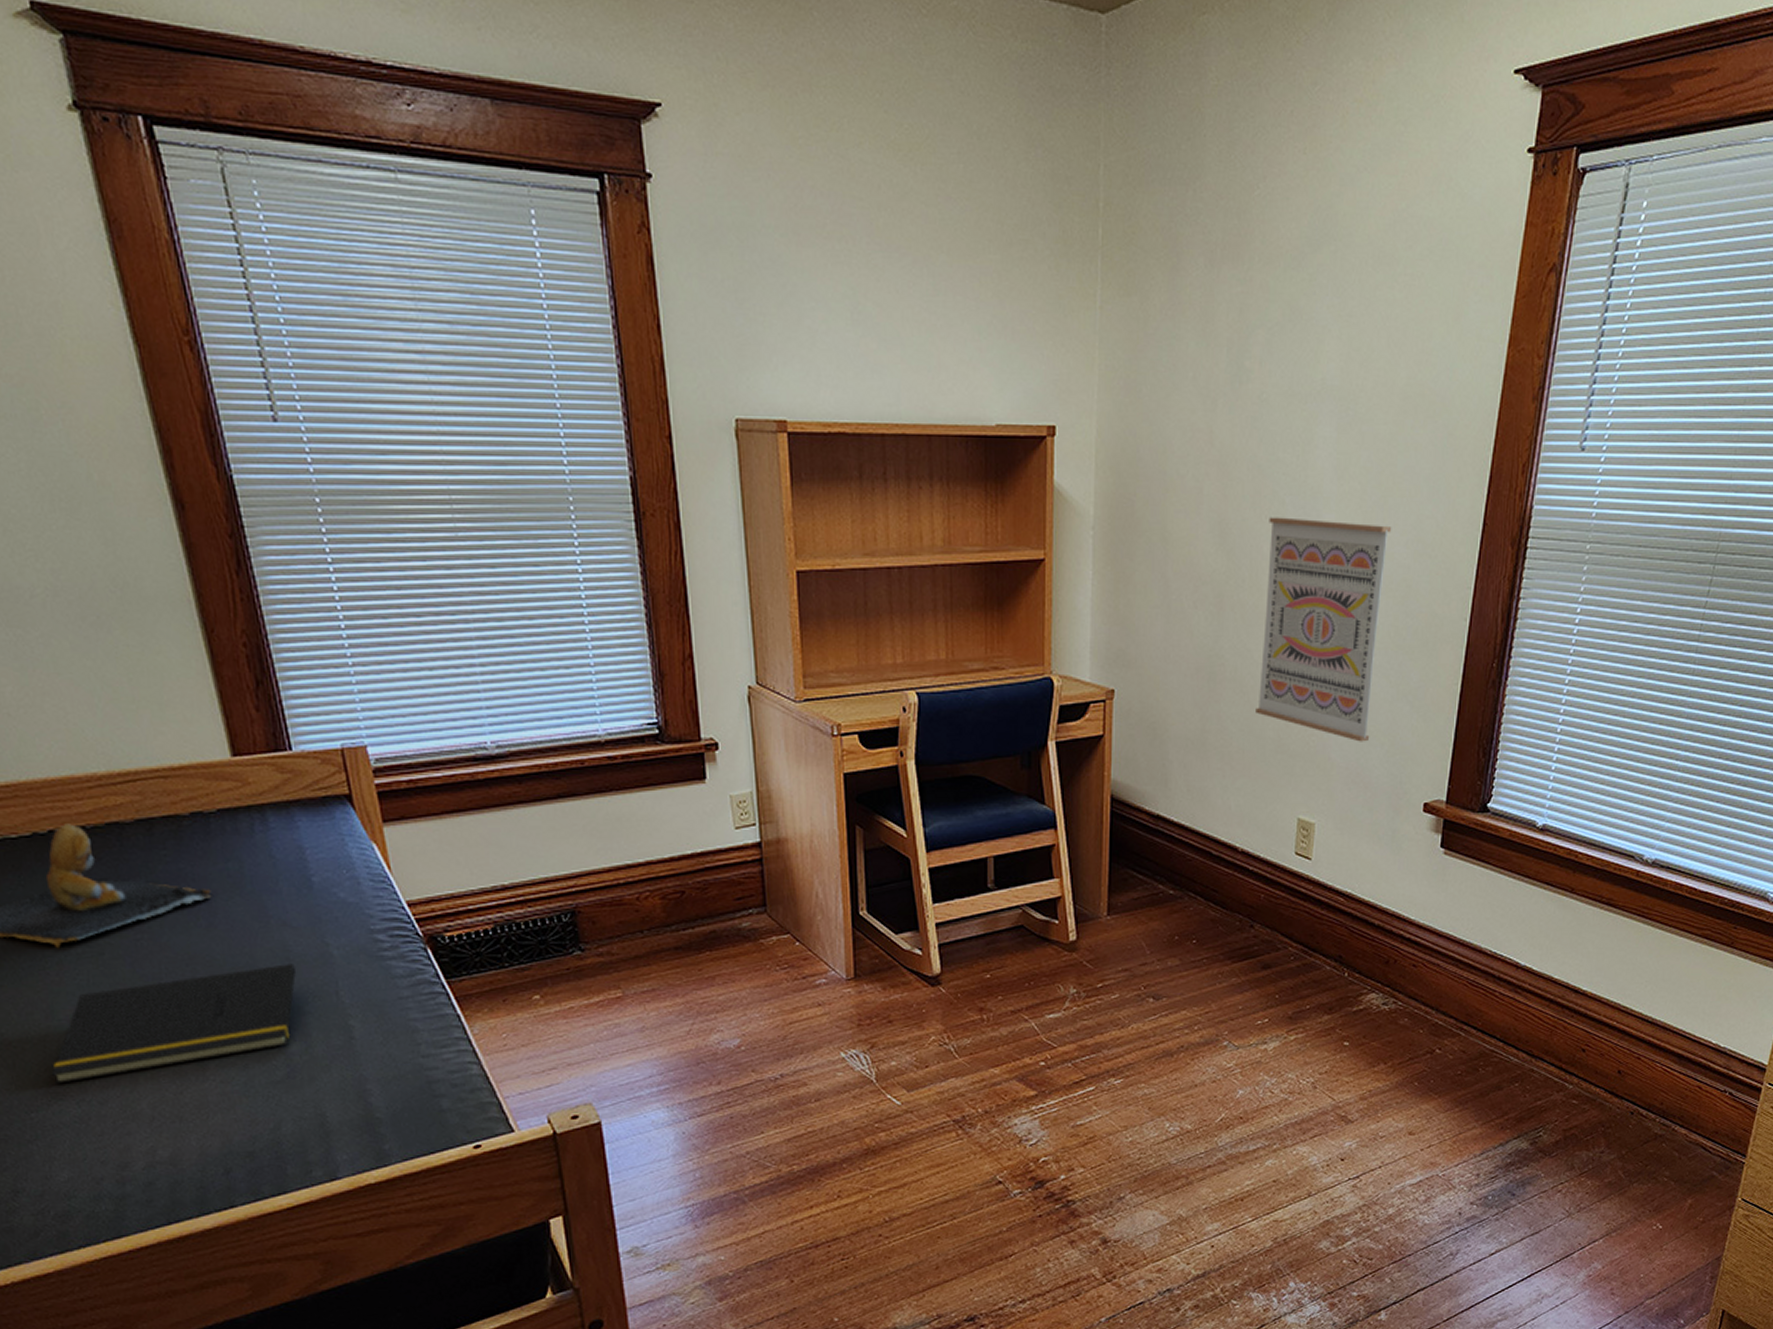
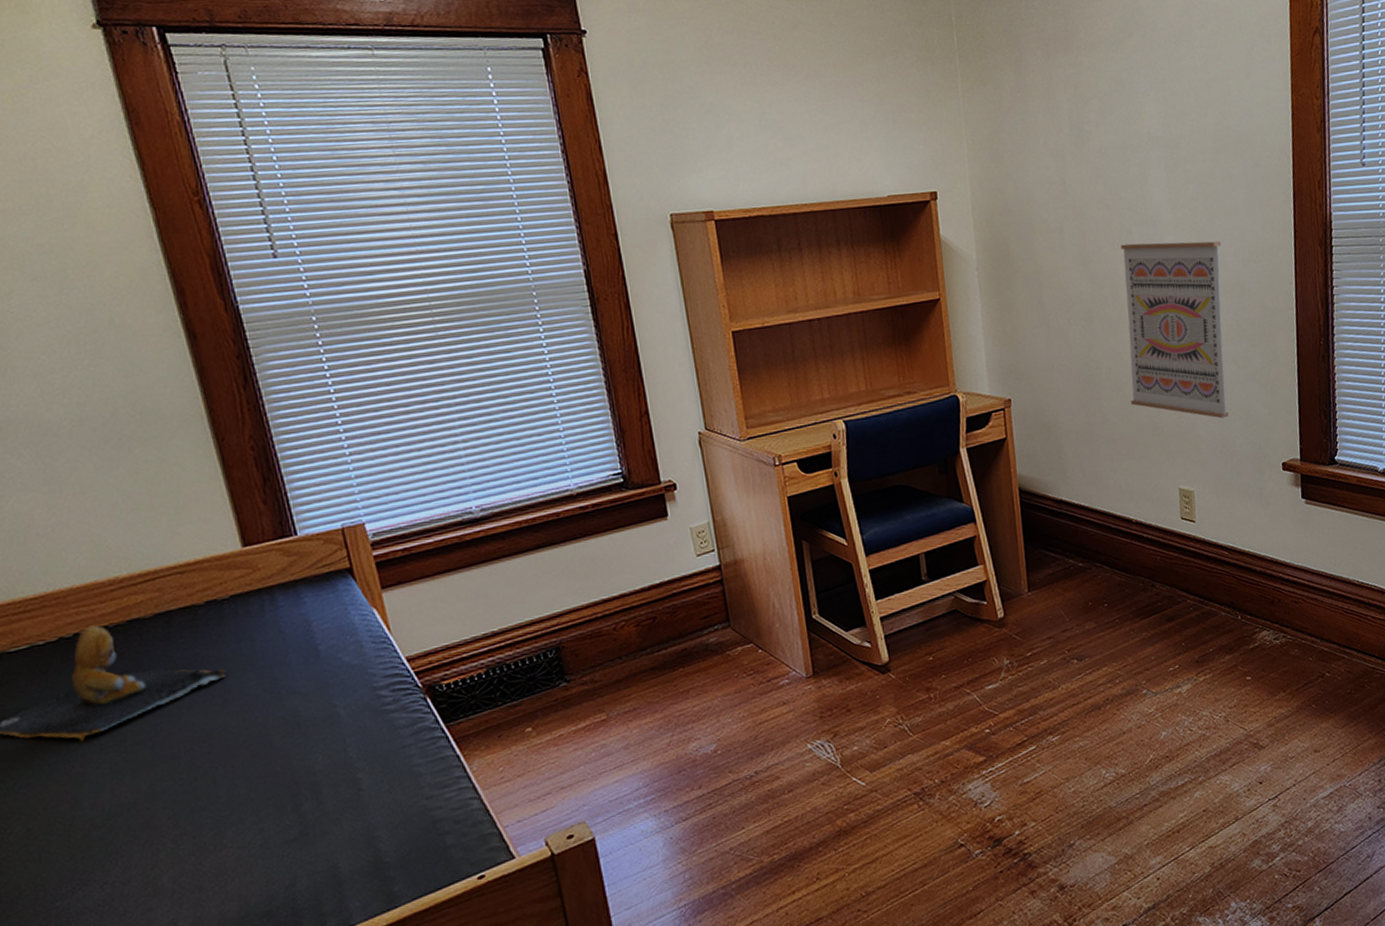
notepad: present [51,964,296,1084] -> none [75,727,306,871]

